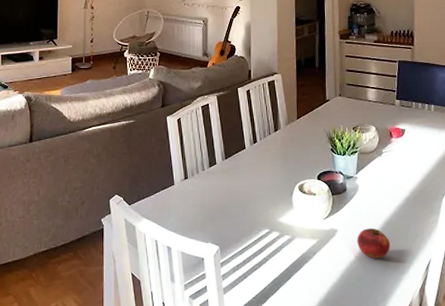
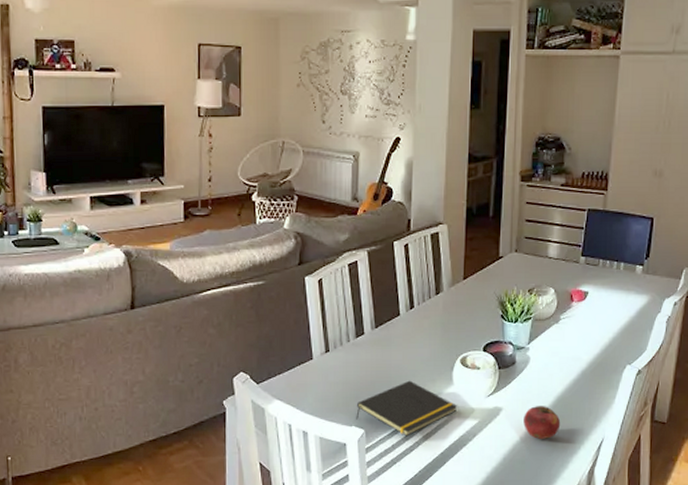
notepad: none [211,204,299,253] -> present [356,380,458,437]

